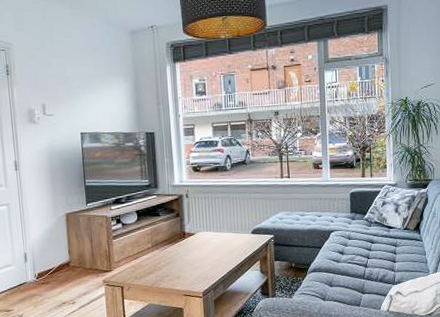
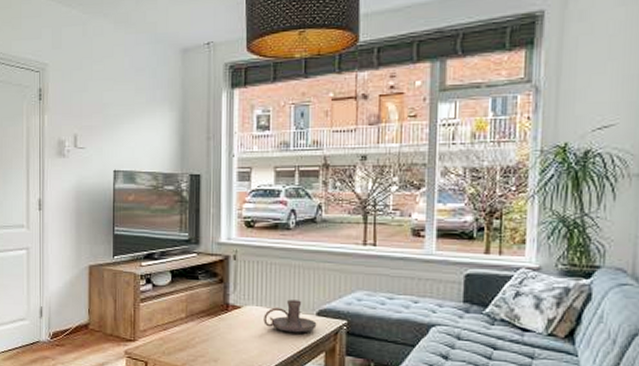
candle holder: none [212,223,252,249] -> present [263,299,317,333]

